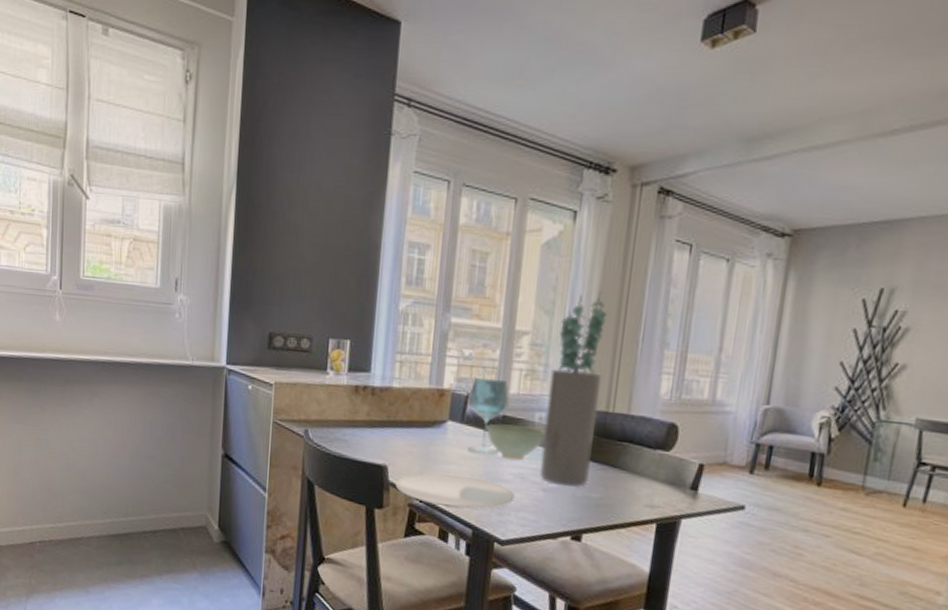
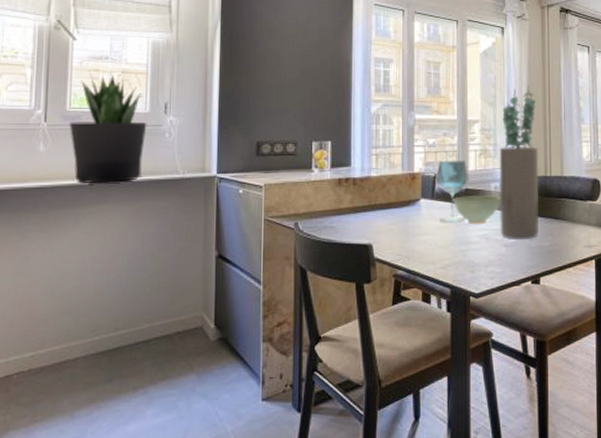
planter: none [82,235,158,363] -> present [69,70,147,184]
plate: present [396,473,515,509] -> none [381,243,483,272]

